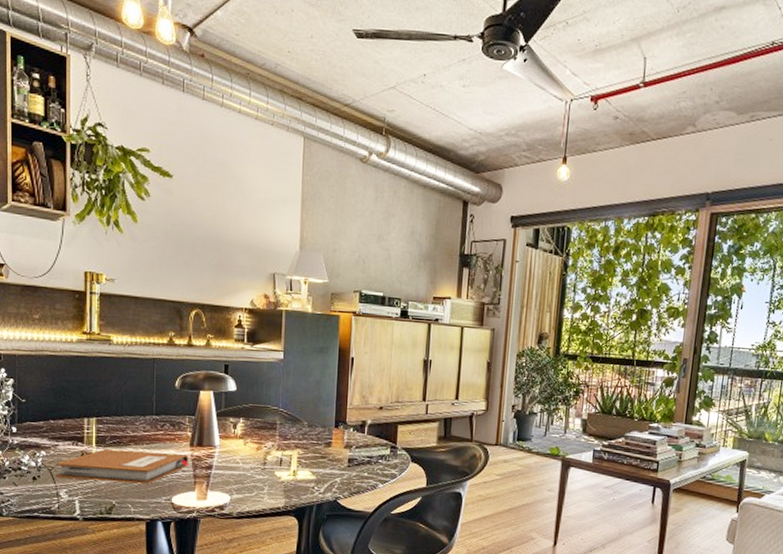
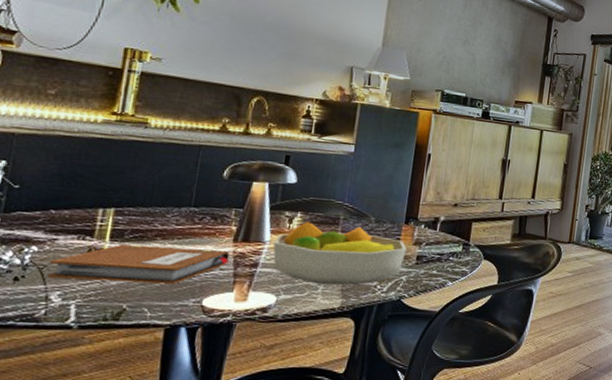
fruit bowl: none [223,427,338,487] -> present [273,222,407,286]

